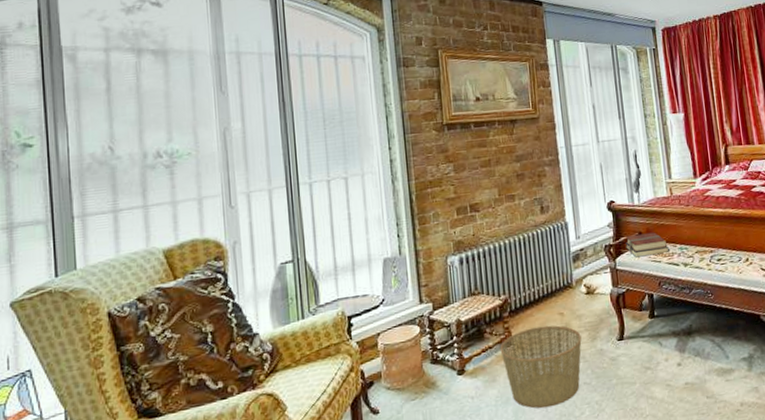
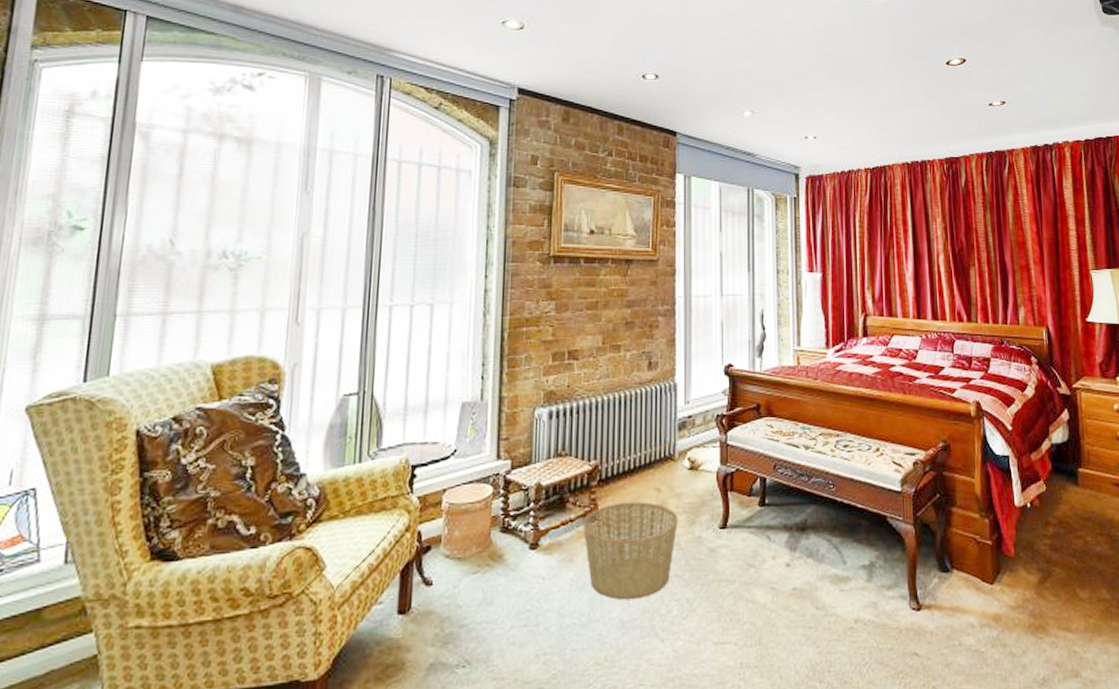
books: present [625,232,670,258] -> none [740,406,790,433]

